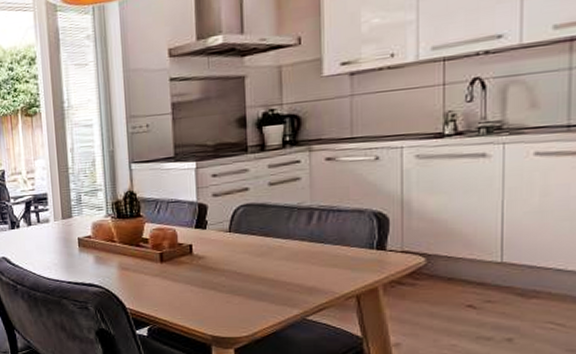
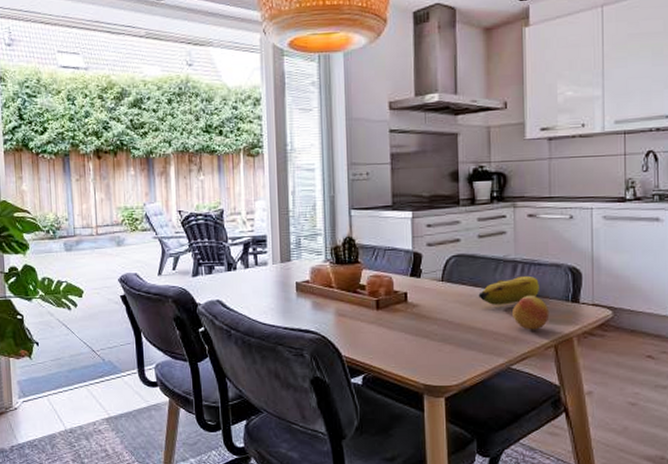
banana: none [270,223,339,255] -> present [478,275,539,305]
fruit: none [308,244,351,280] -> present [513,296,550,330]

